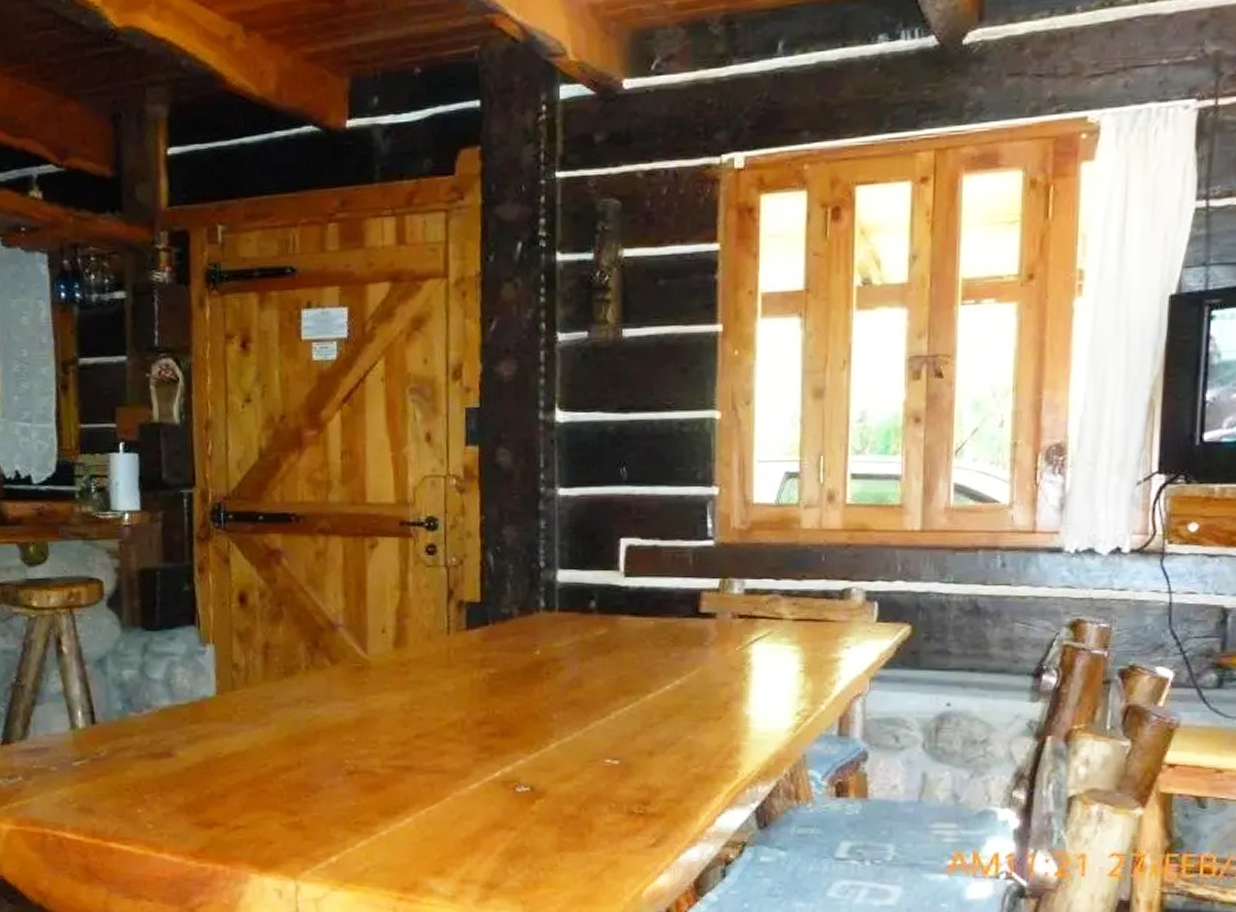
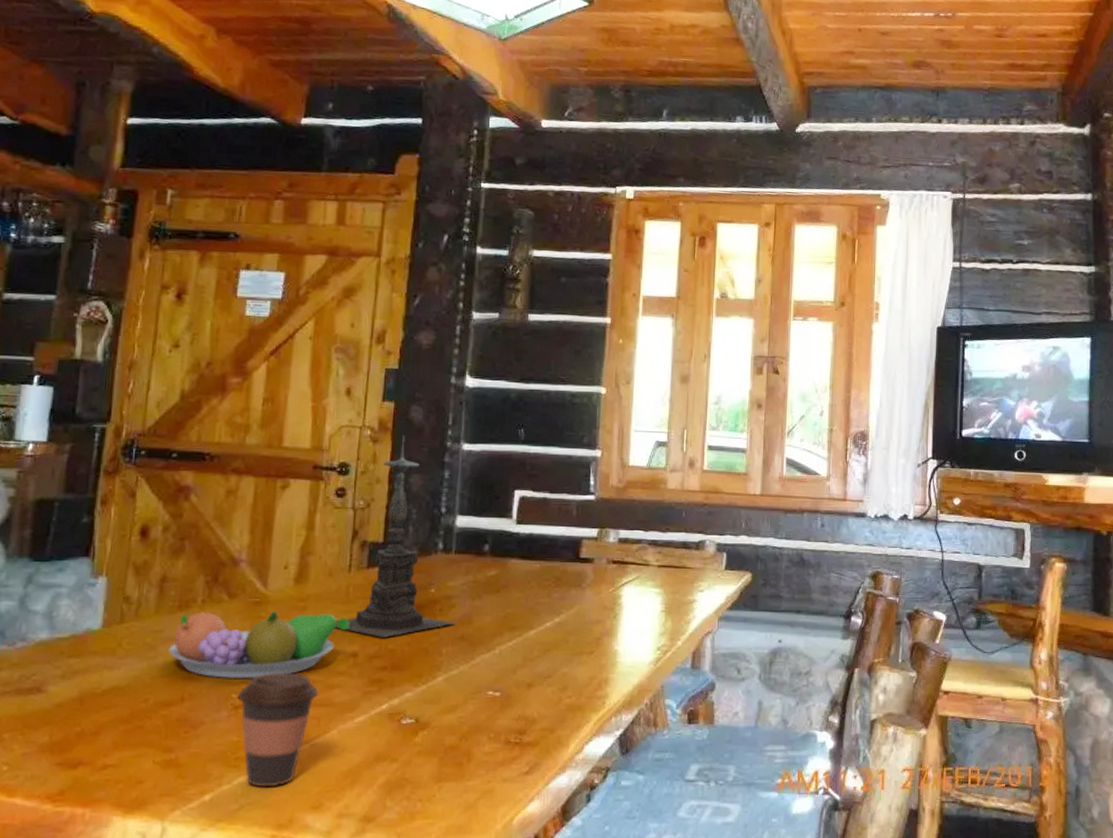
fruit bowl: none [280,676,454,744] -> present [168,611,349,678]
coffee cup: none [350,739,430,852] -> present [237,672,319,788]
candle holder: none [439,482,564,704] -> present [335,435,455,639]

